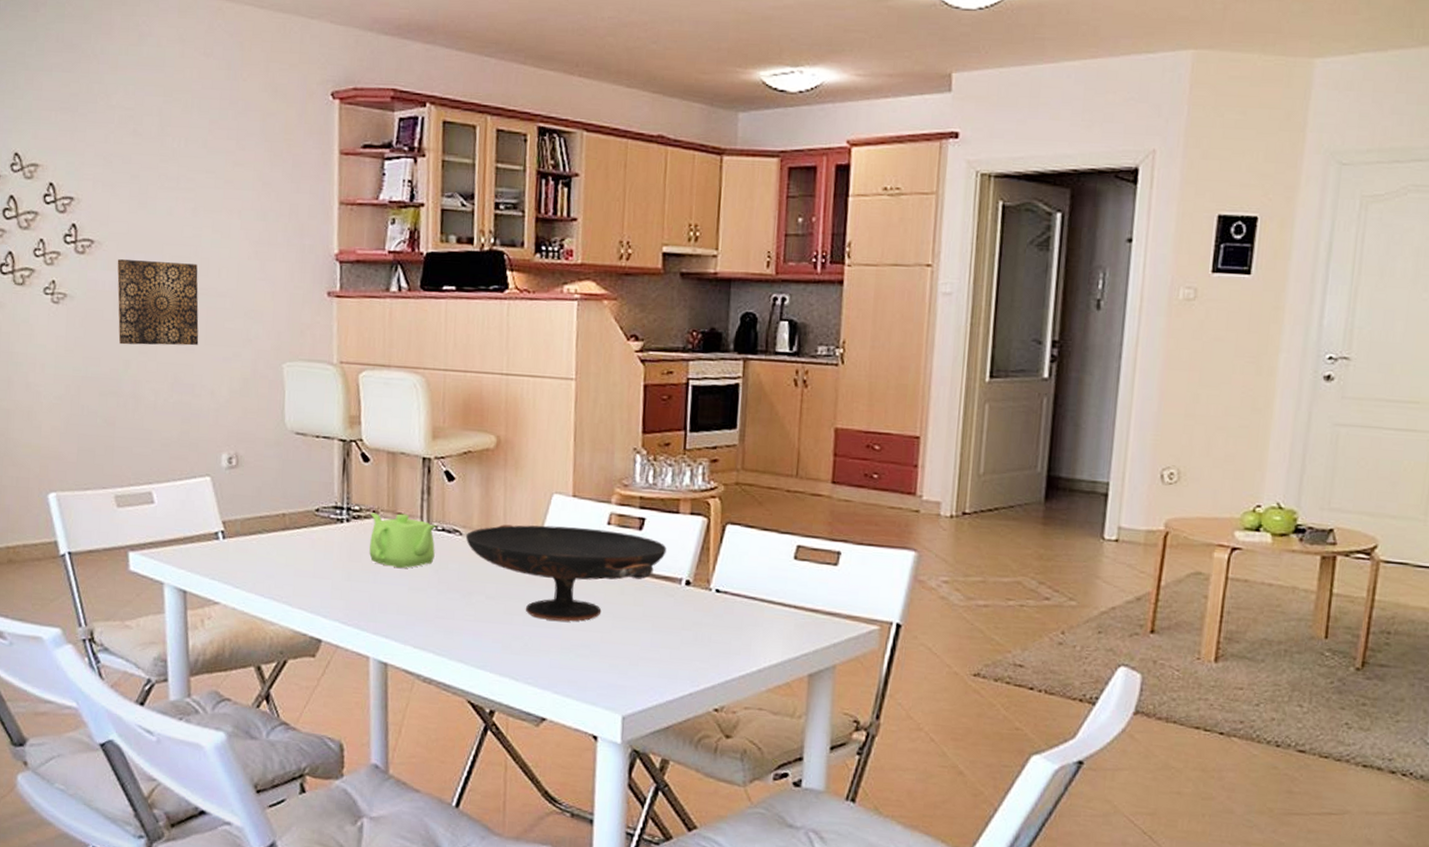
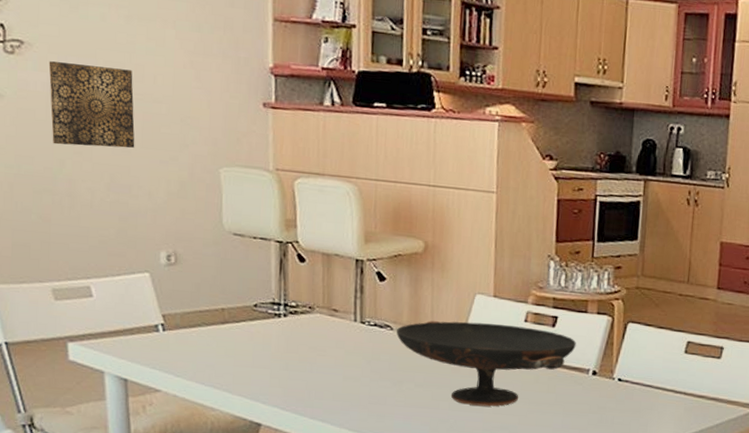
teapot: present [369,512,437,569] -> none [306,308,369,360]

